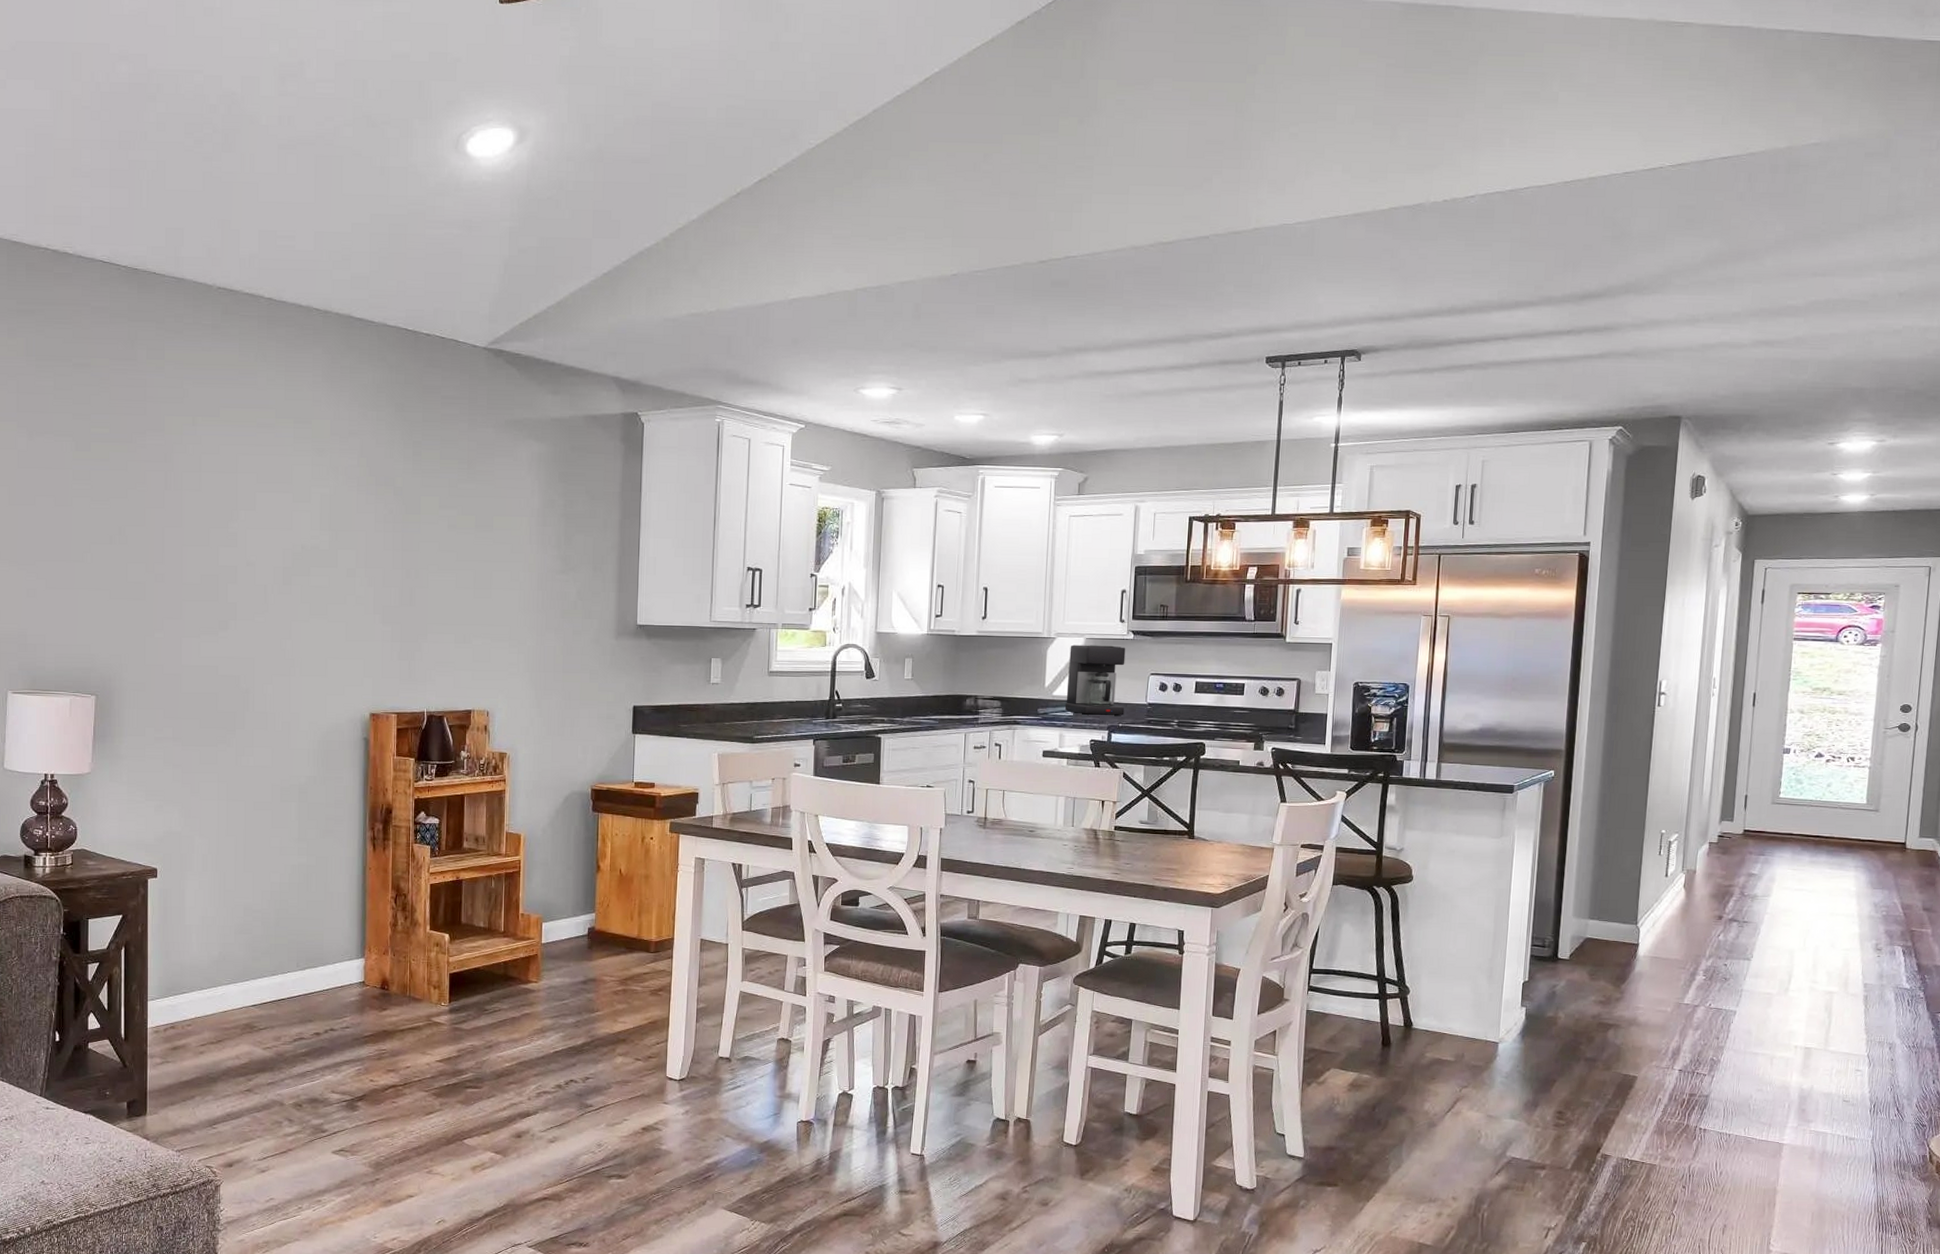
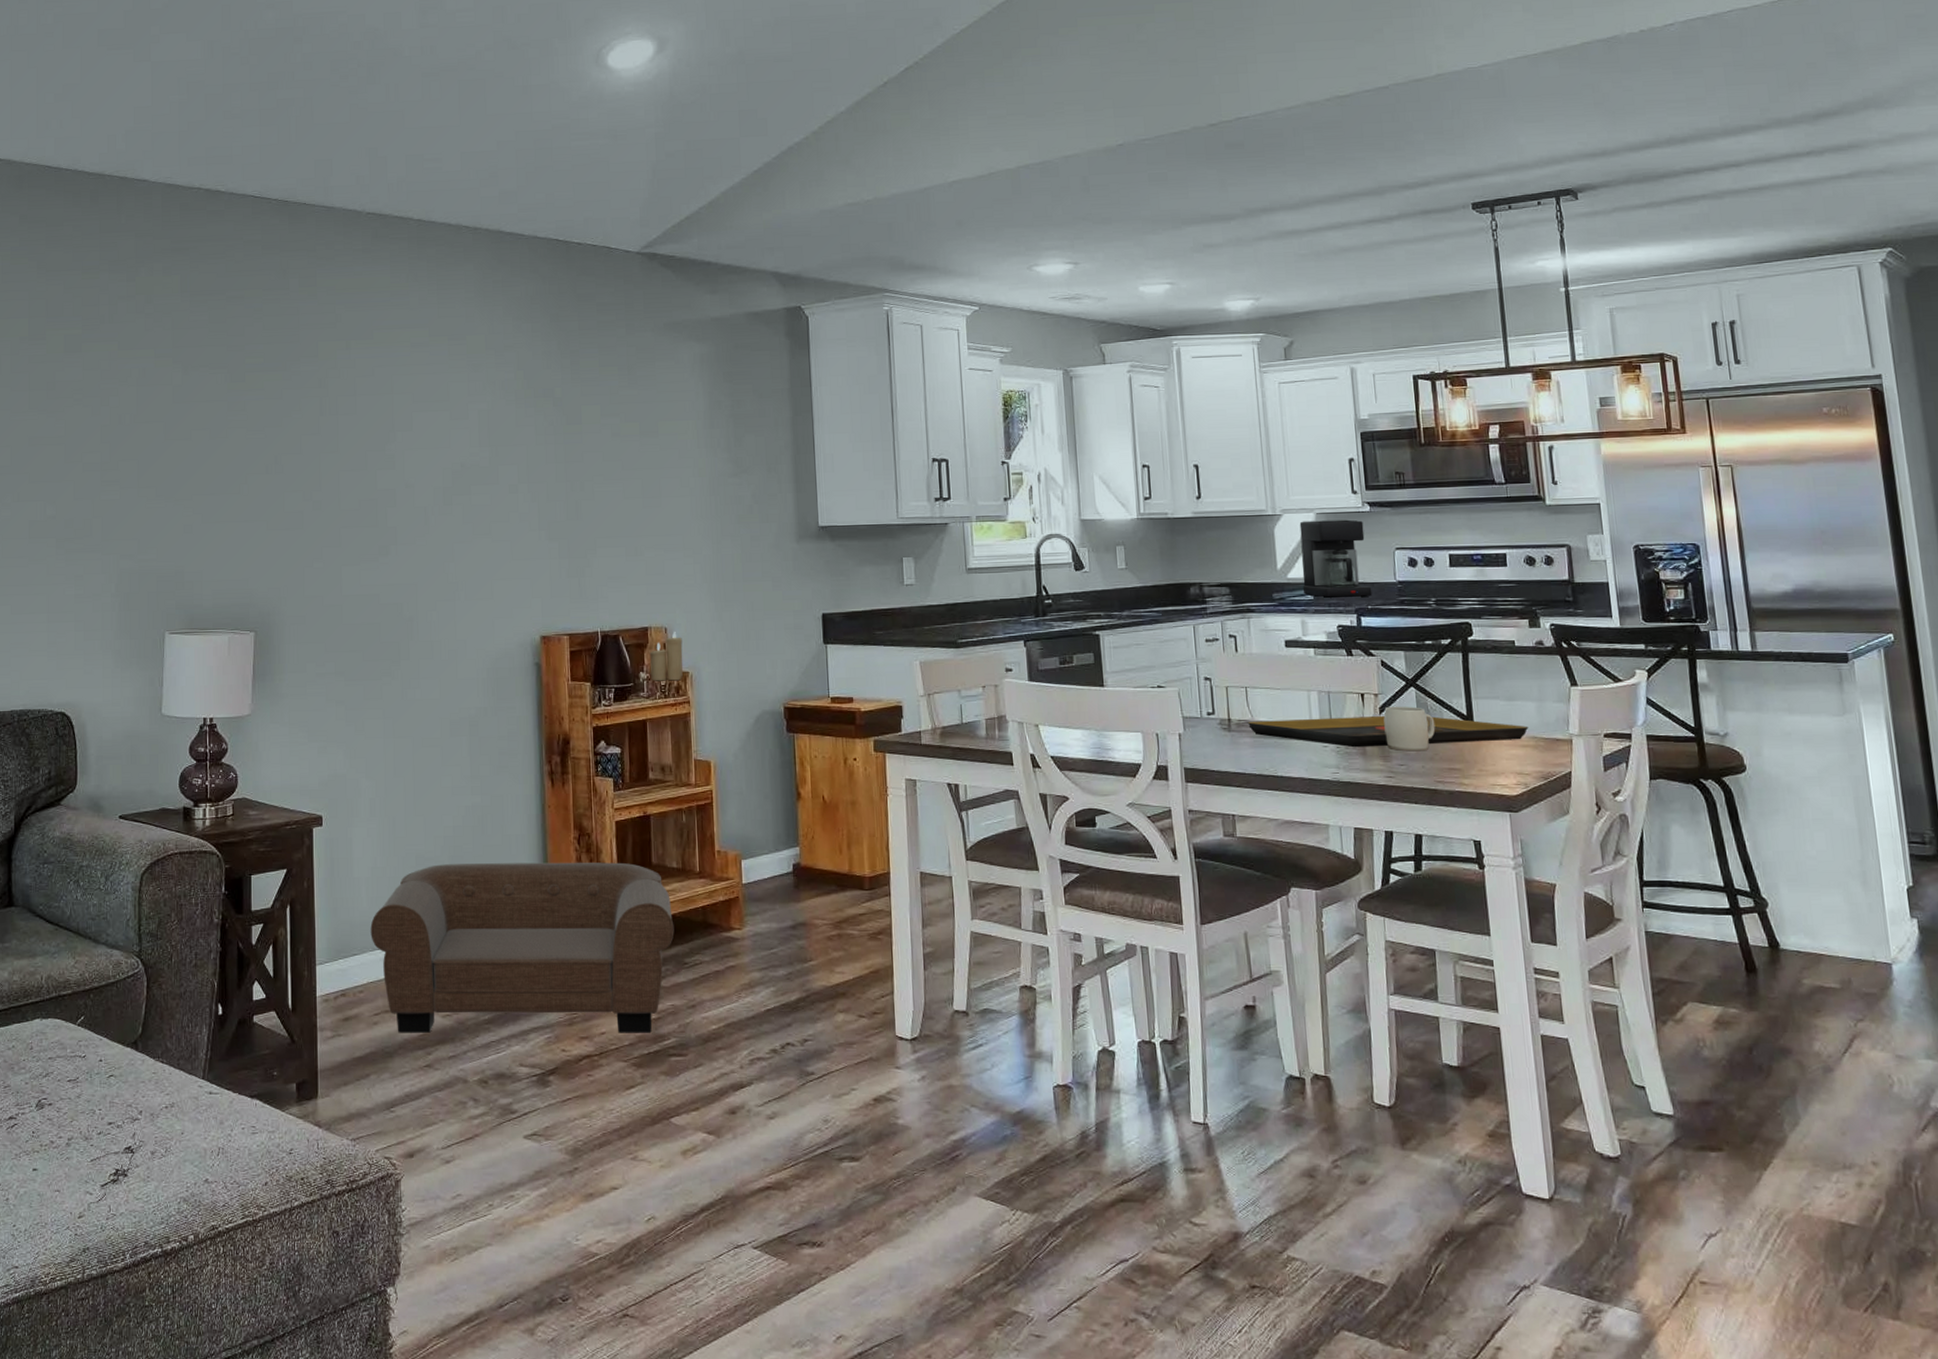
dog bed: none [199,916,478,1068] -> present [370,862,675,1033]
candle: none [470,716,502,761] -> present [649,632,683,681]
decorative tray: none [1000,820,1239,848] -> present [1247,715,1529,748]
mug: none [1117,812,1161,853] -> present [1383,706,1436,752]

